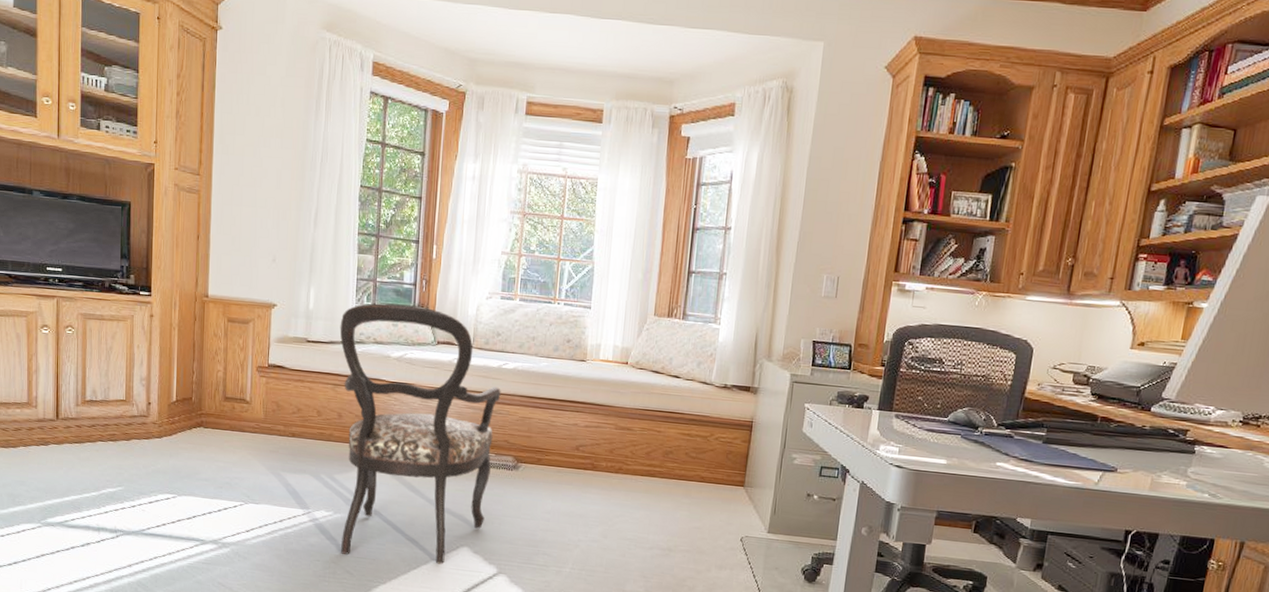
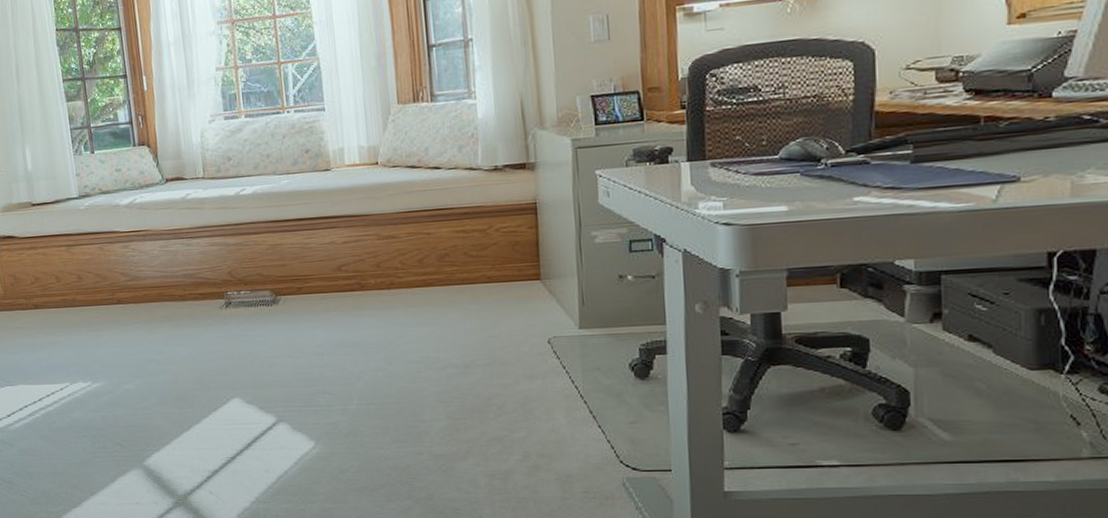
armchair: present [339,302,501,565] -> none [61,144,252,425]

